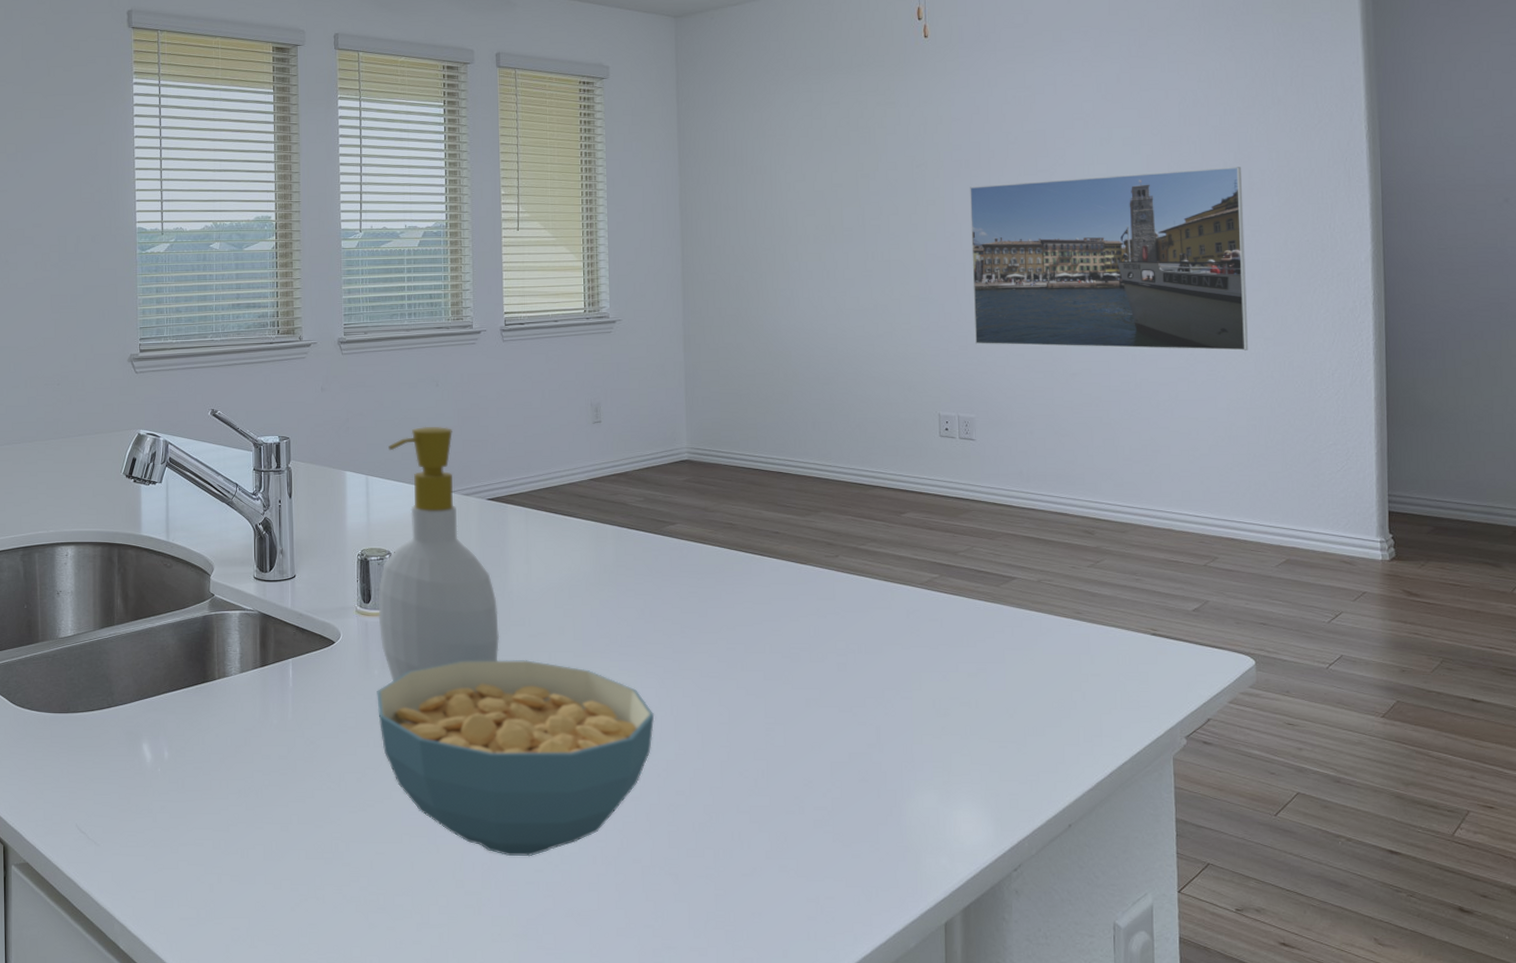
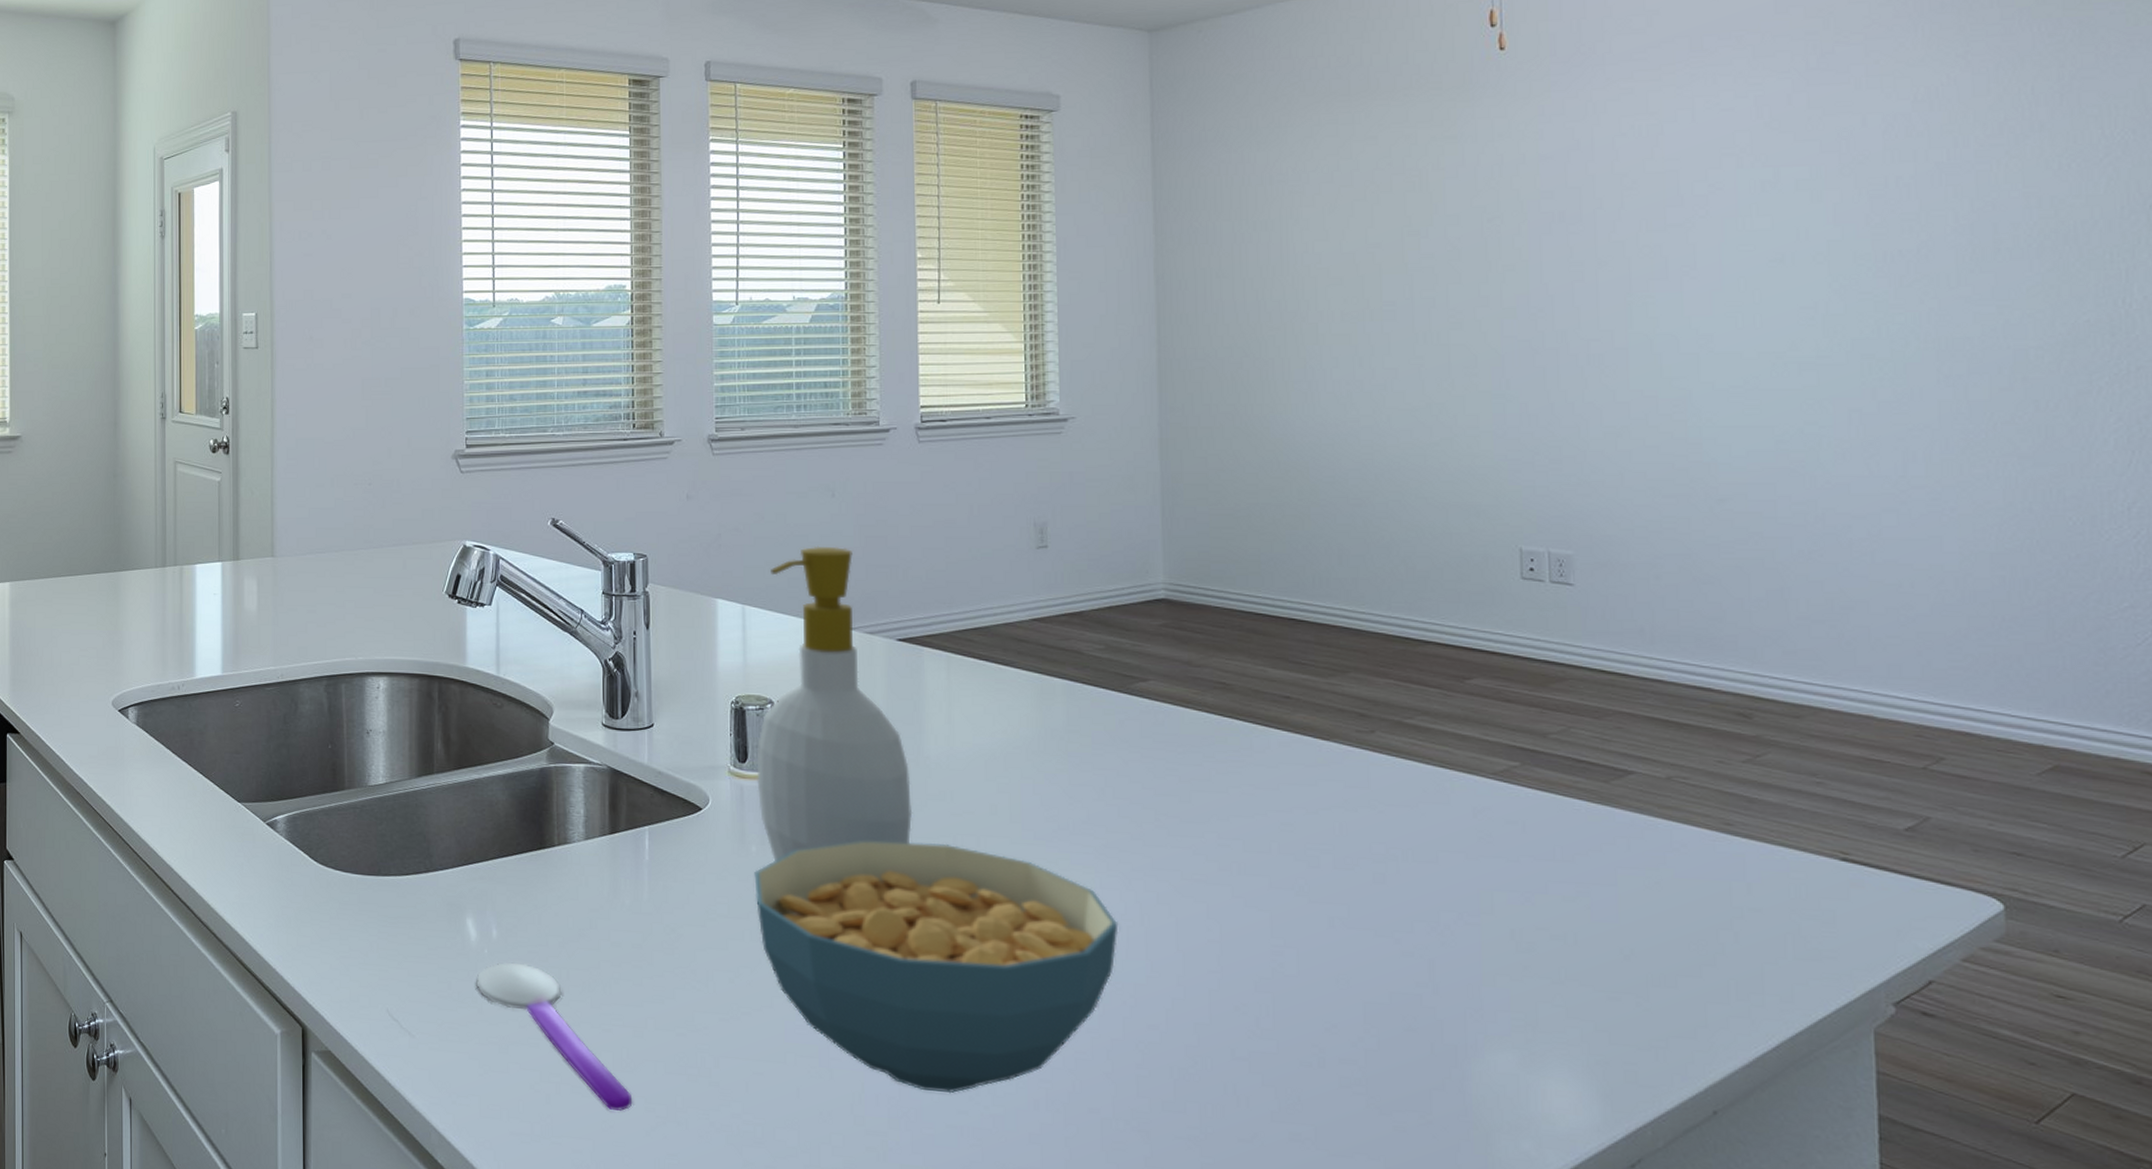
spoon: none [151,778,281,892] -> present [476,963,633,1111]
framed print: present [970,167,1248,351] -> none [1566,218,1992,473]

